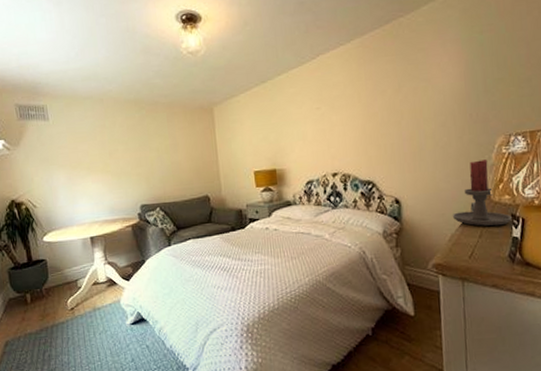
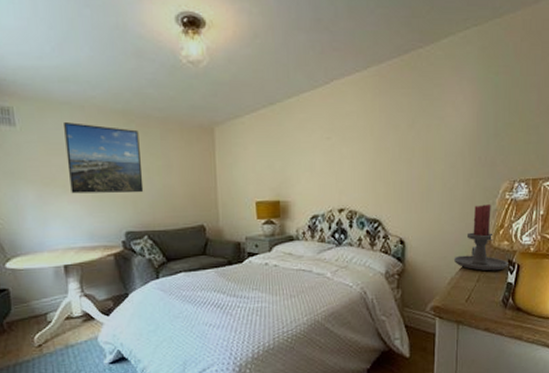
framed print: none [87,113,155,174] -> present [64,122,144,194]

